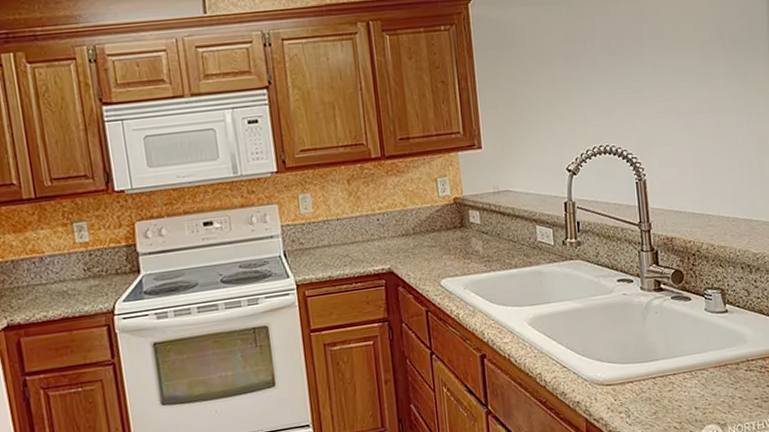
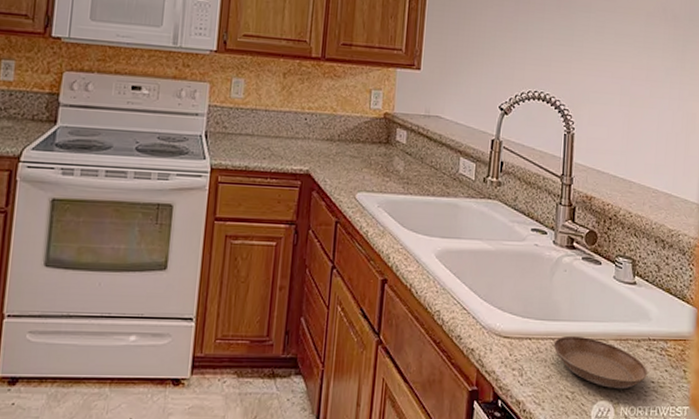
saucer: none [655,370,751,412] -> present [553,335,648,389]

